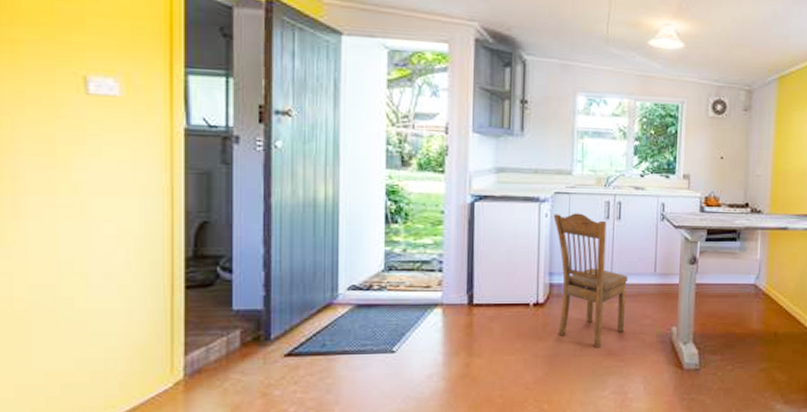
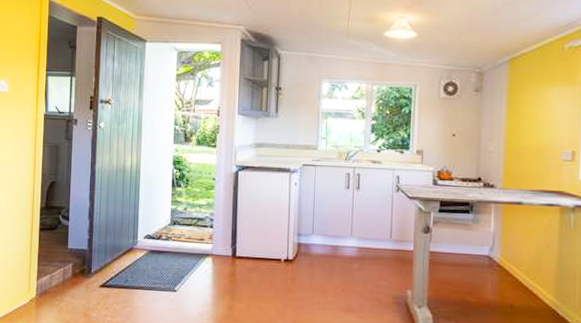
dining chair: present [553,213,629,348] -> none [301,182,367,304]

